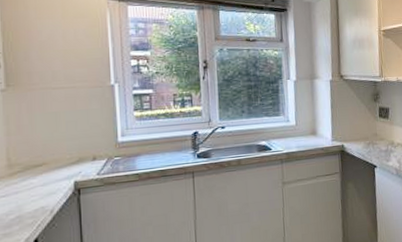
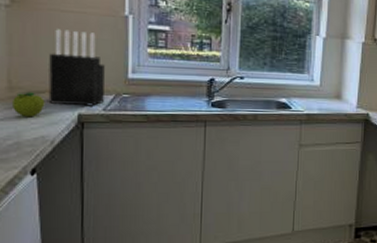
fruit: none [13,166,43,192] -> present [12,92,45,117]
knife block: none [44,104,97,175] -> present [48,29,105,106]

